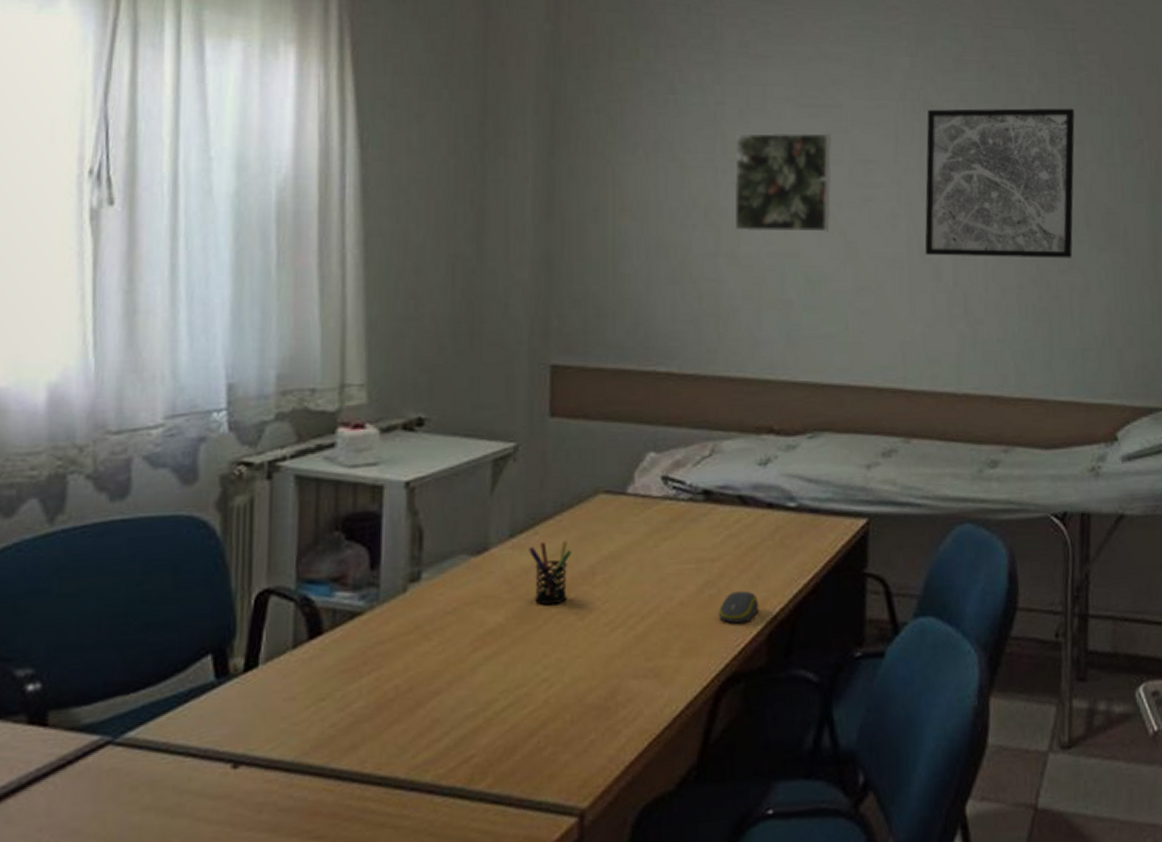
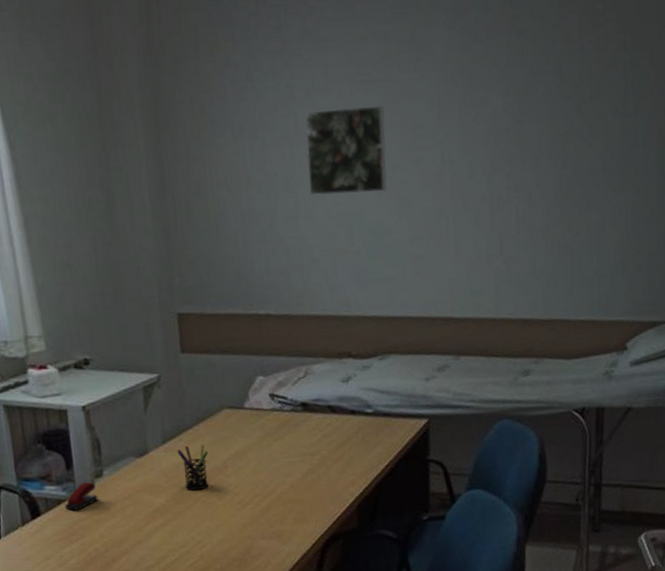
stapler: none [359,587,409,628] -> present [64,482,98,510]
computer mouse: present [718,591,759,624] -> none [319,475,349,499]
wall art: present [924,108,1075,258] -> none [464,65,593,206]

